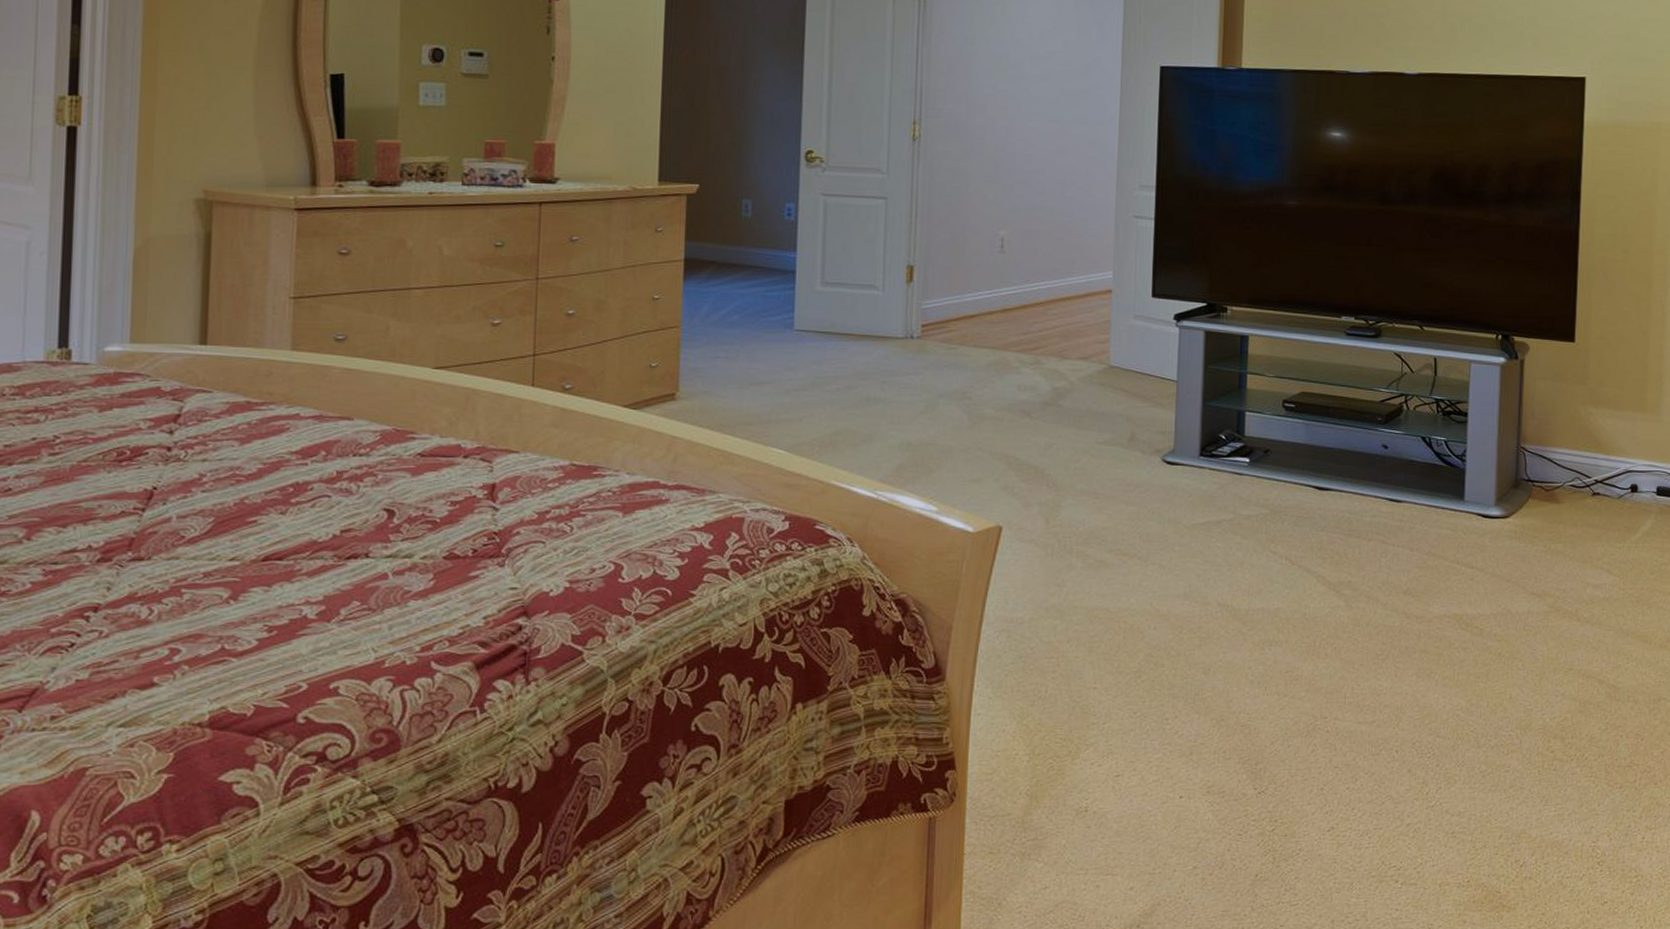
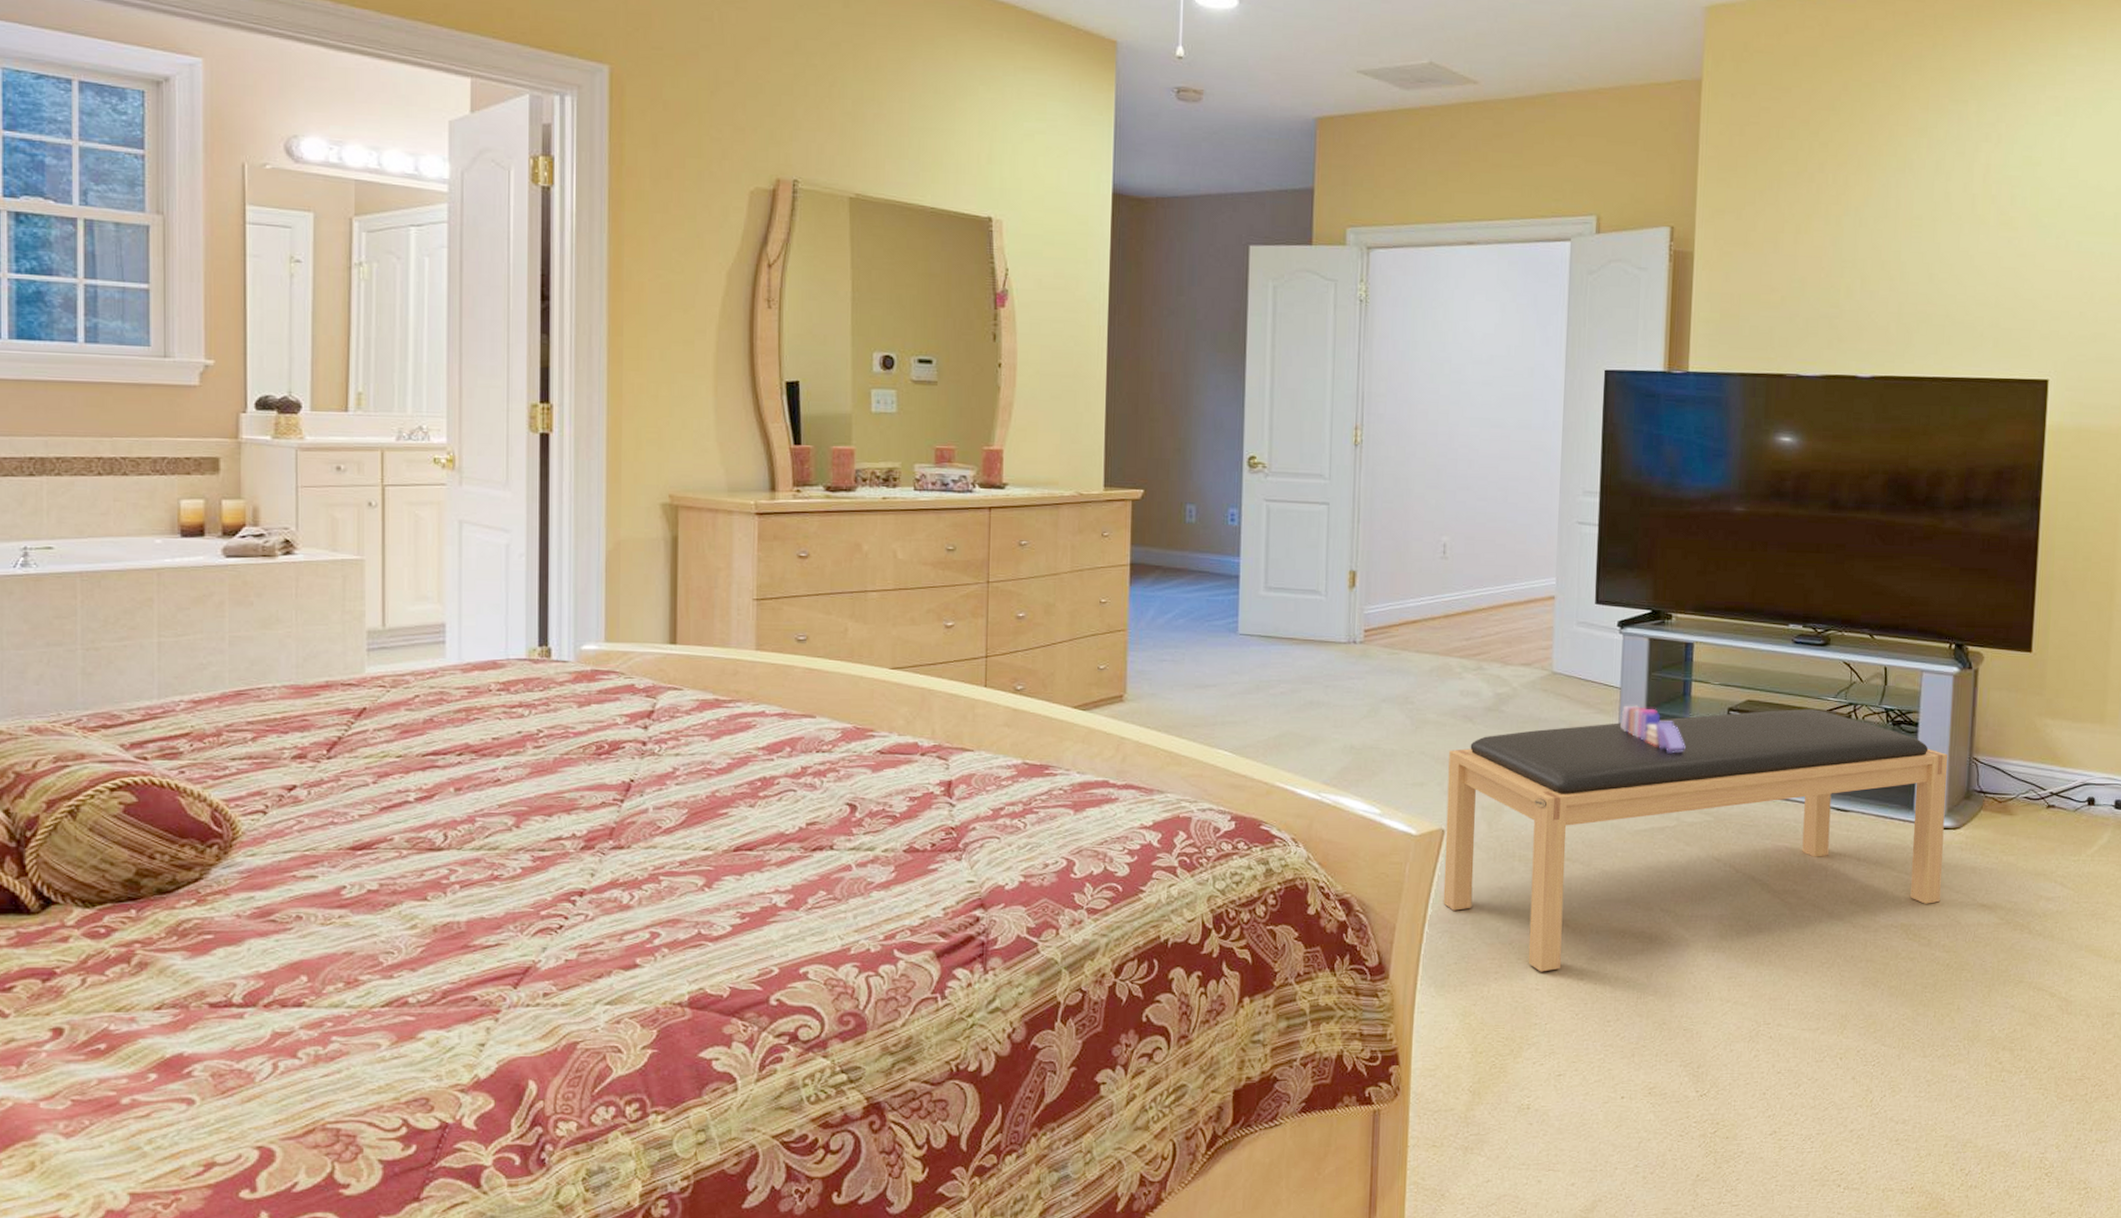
bench: none [1000,400,1497,670] -> present [1443,709,1948,972]
books: none [1177,398,1241,445] -> present [1620,705,1685,753]

